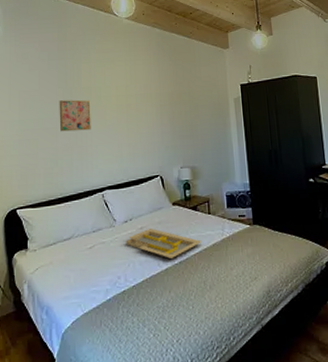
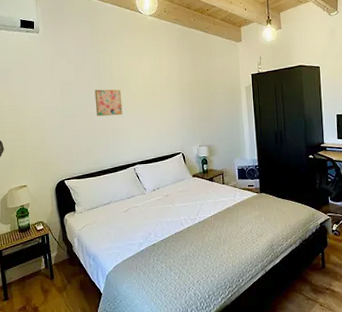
serving tray: present [126,229,202,260] -> none [154,196,218,220]

